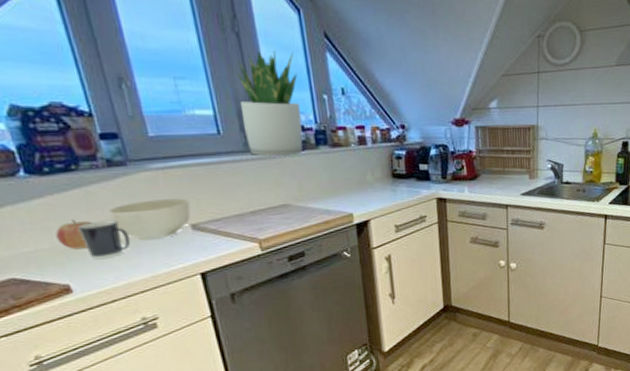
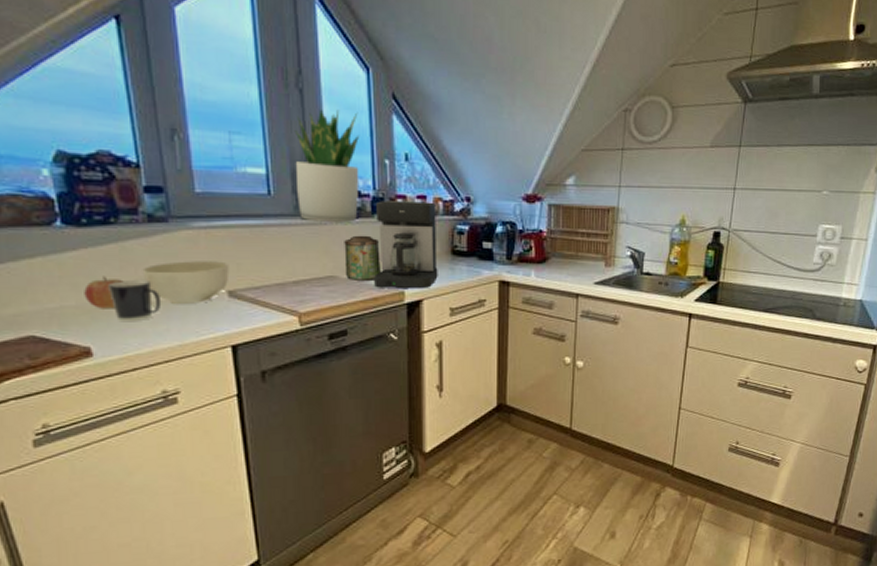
canister: none [293,165,330,207] -> present [344,235,381,280]
coffee maker: none [319,131,382,212] -> present [374,201,438,289]

